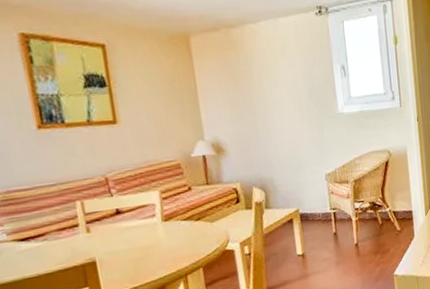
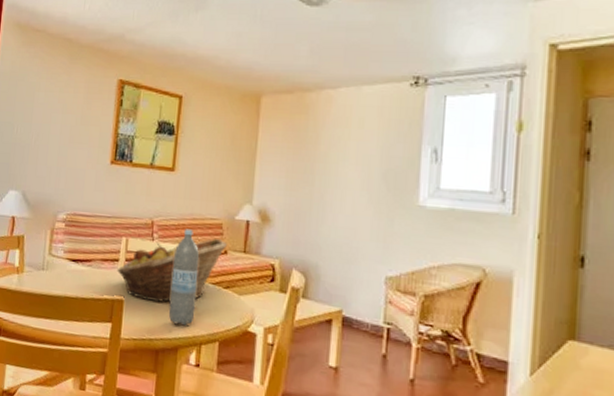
fruit basket: none [79,178,190,255] -> present [116,239,227,303]
water bottle: none [137,176,174,267] -> present [168,228,200,326]

